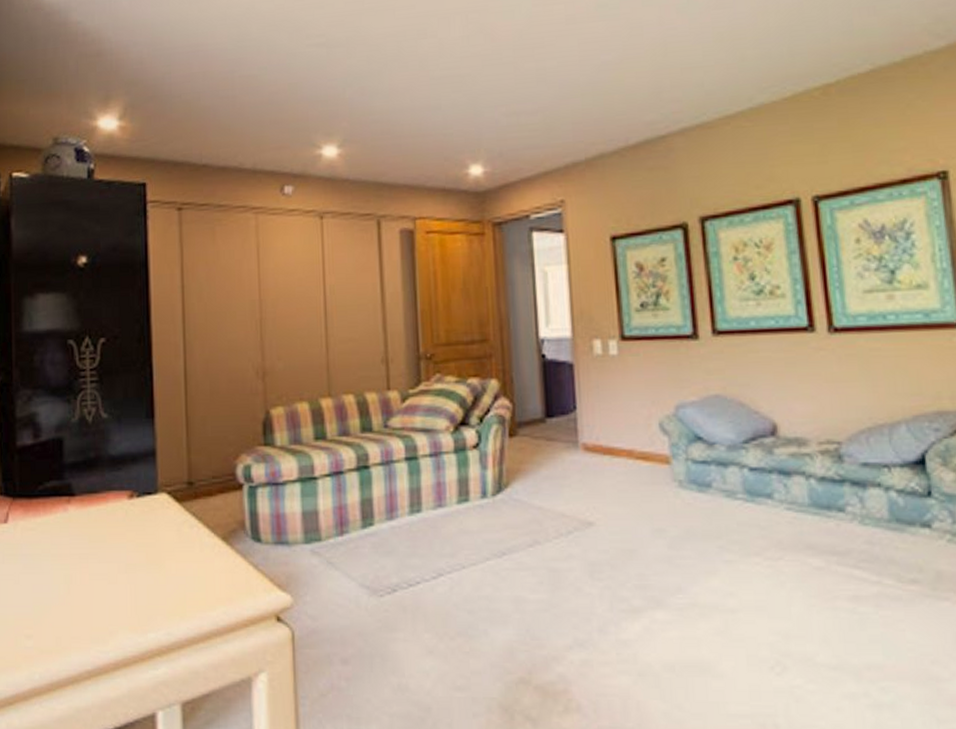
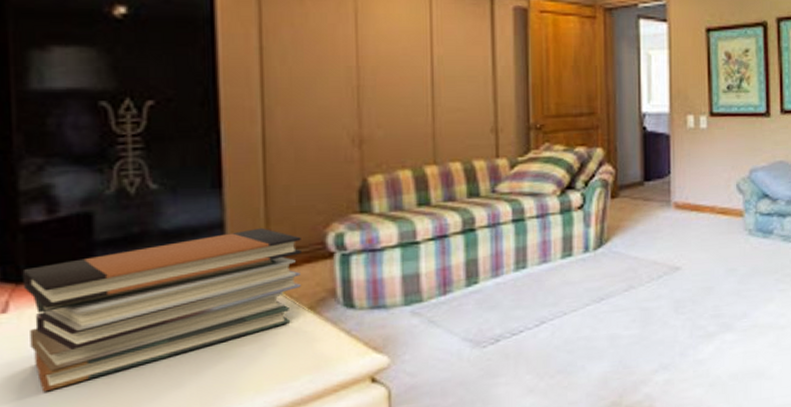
book stack: none [17,457,216,596] -> present [22,227,301,392]

